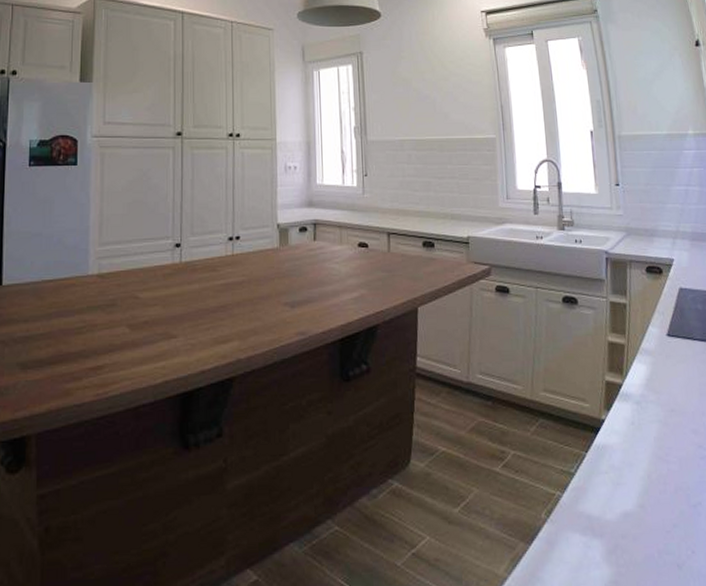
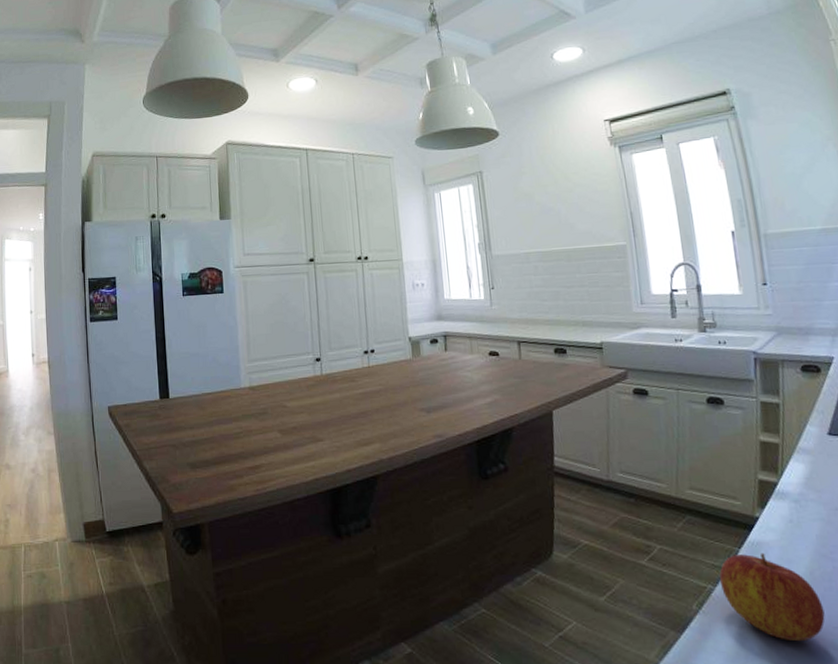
apple: none [567,456,660,548] -> present [719,553,825,642]

